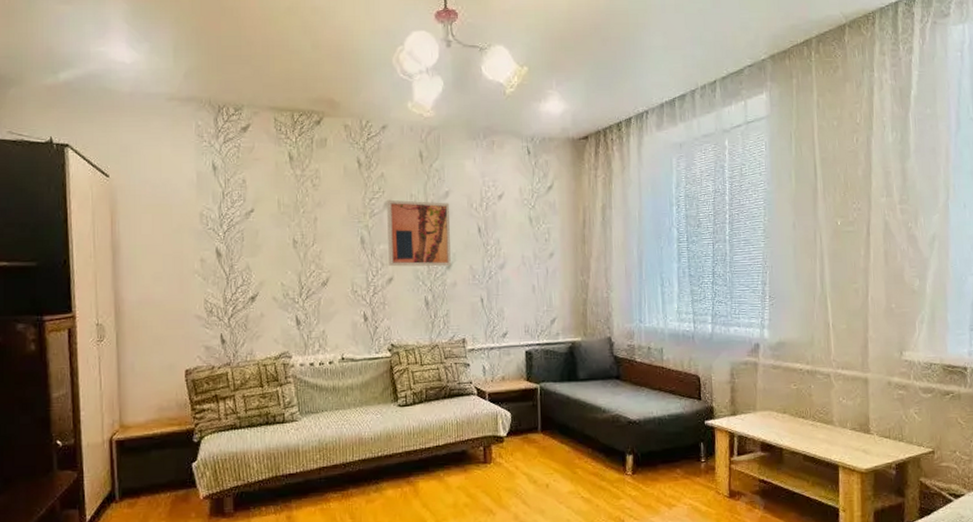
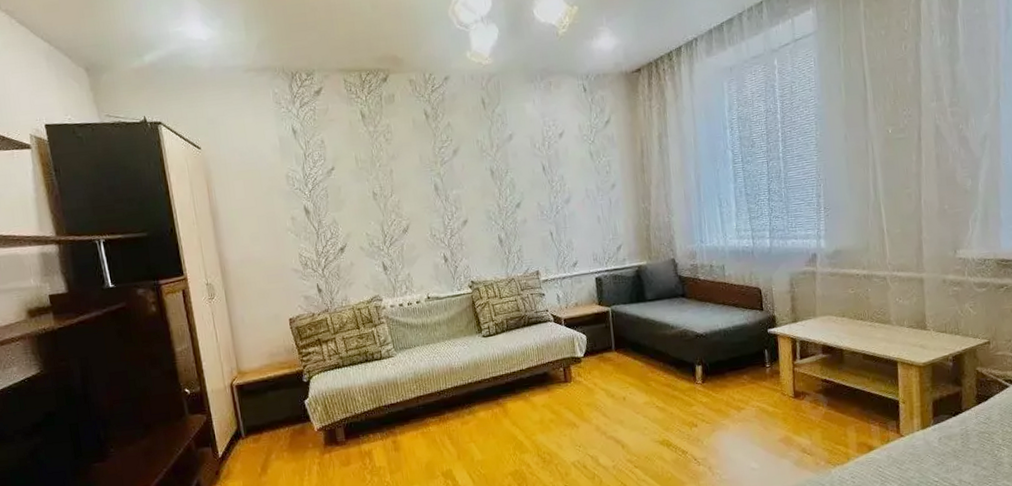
wall art: present [387,199,451,267] -> none [455,145,520,210]

